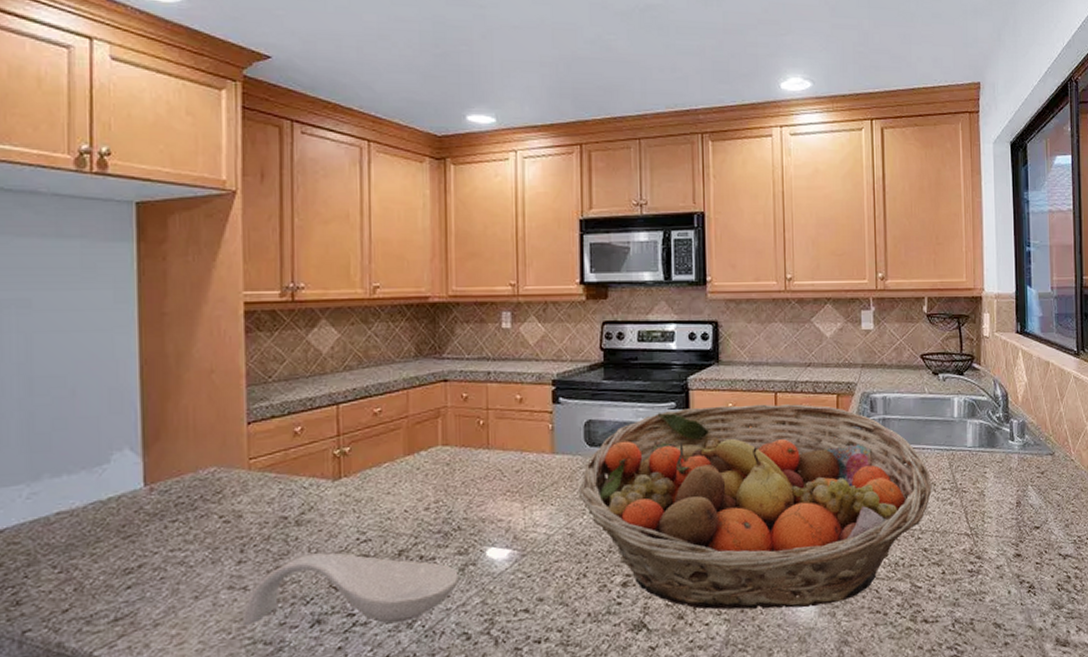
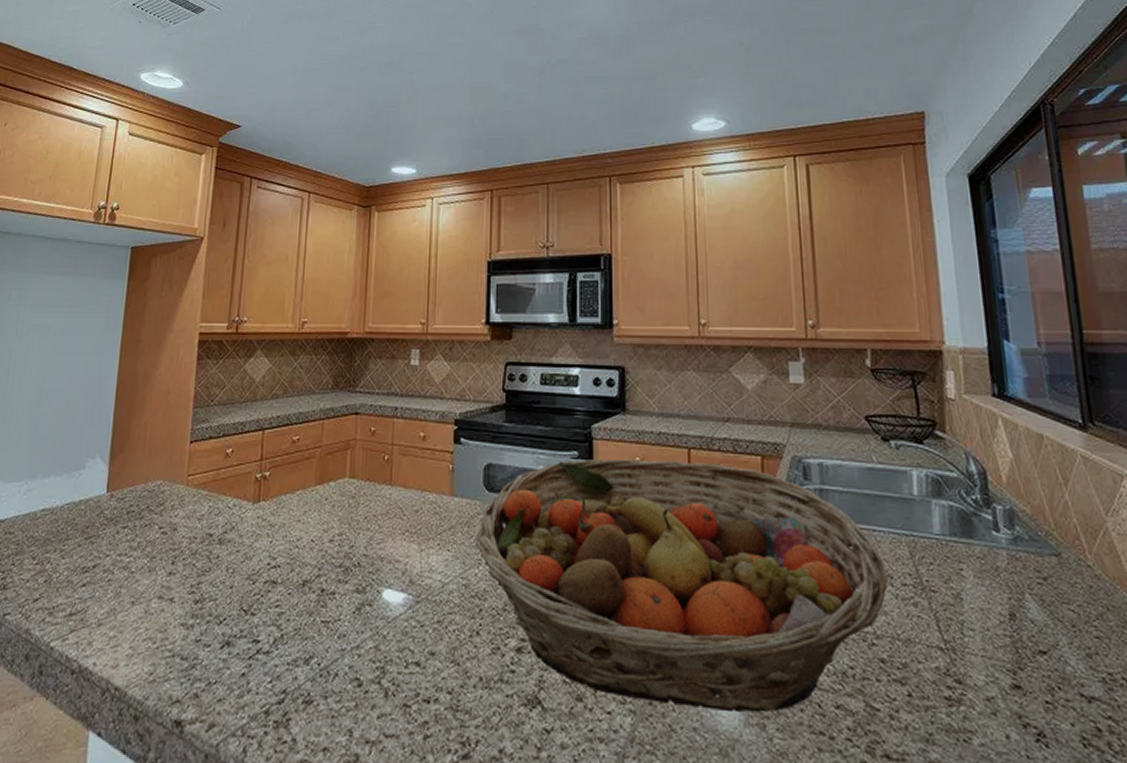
spoon rest: present [243,552,459,625] -> none [167,573,355,657]

